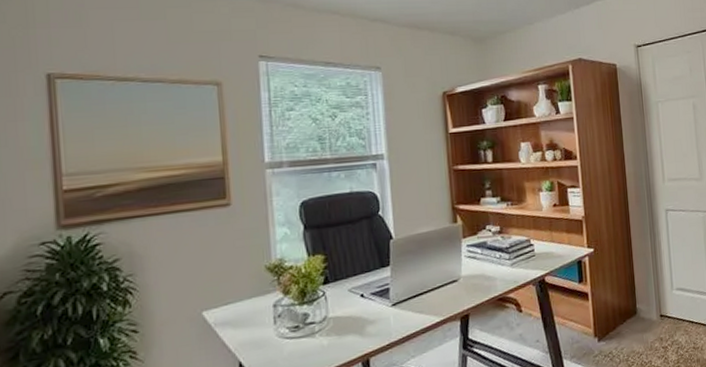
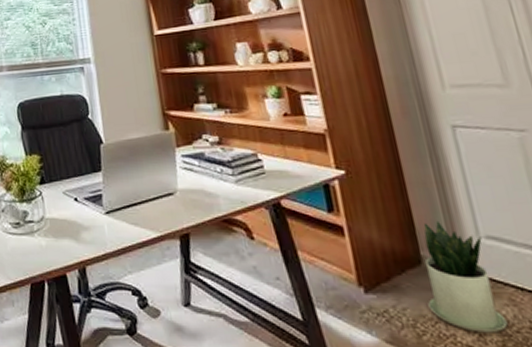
planter: none [637,281,682,357] -> present [423,220,508,333]

